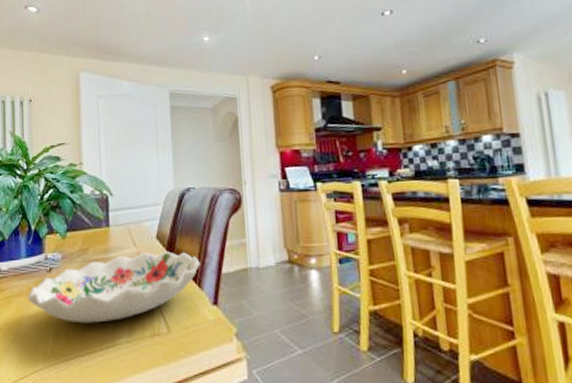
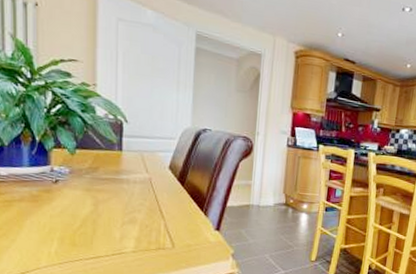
decorative bowl: present [27,251,200,323] -> none [30,178,208,234]

